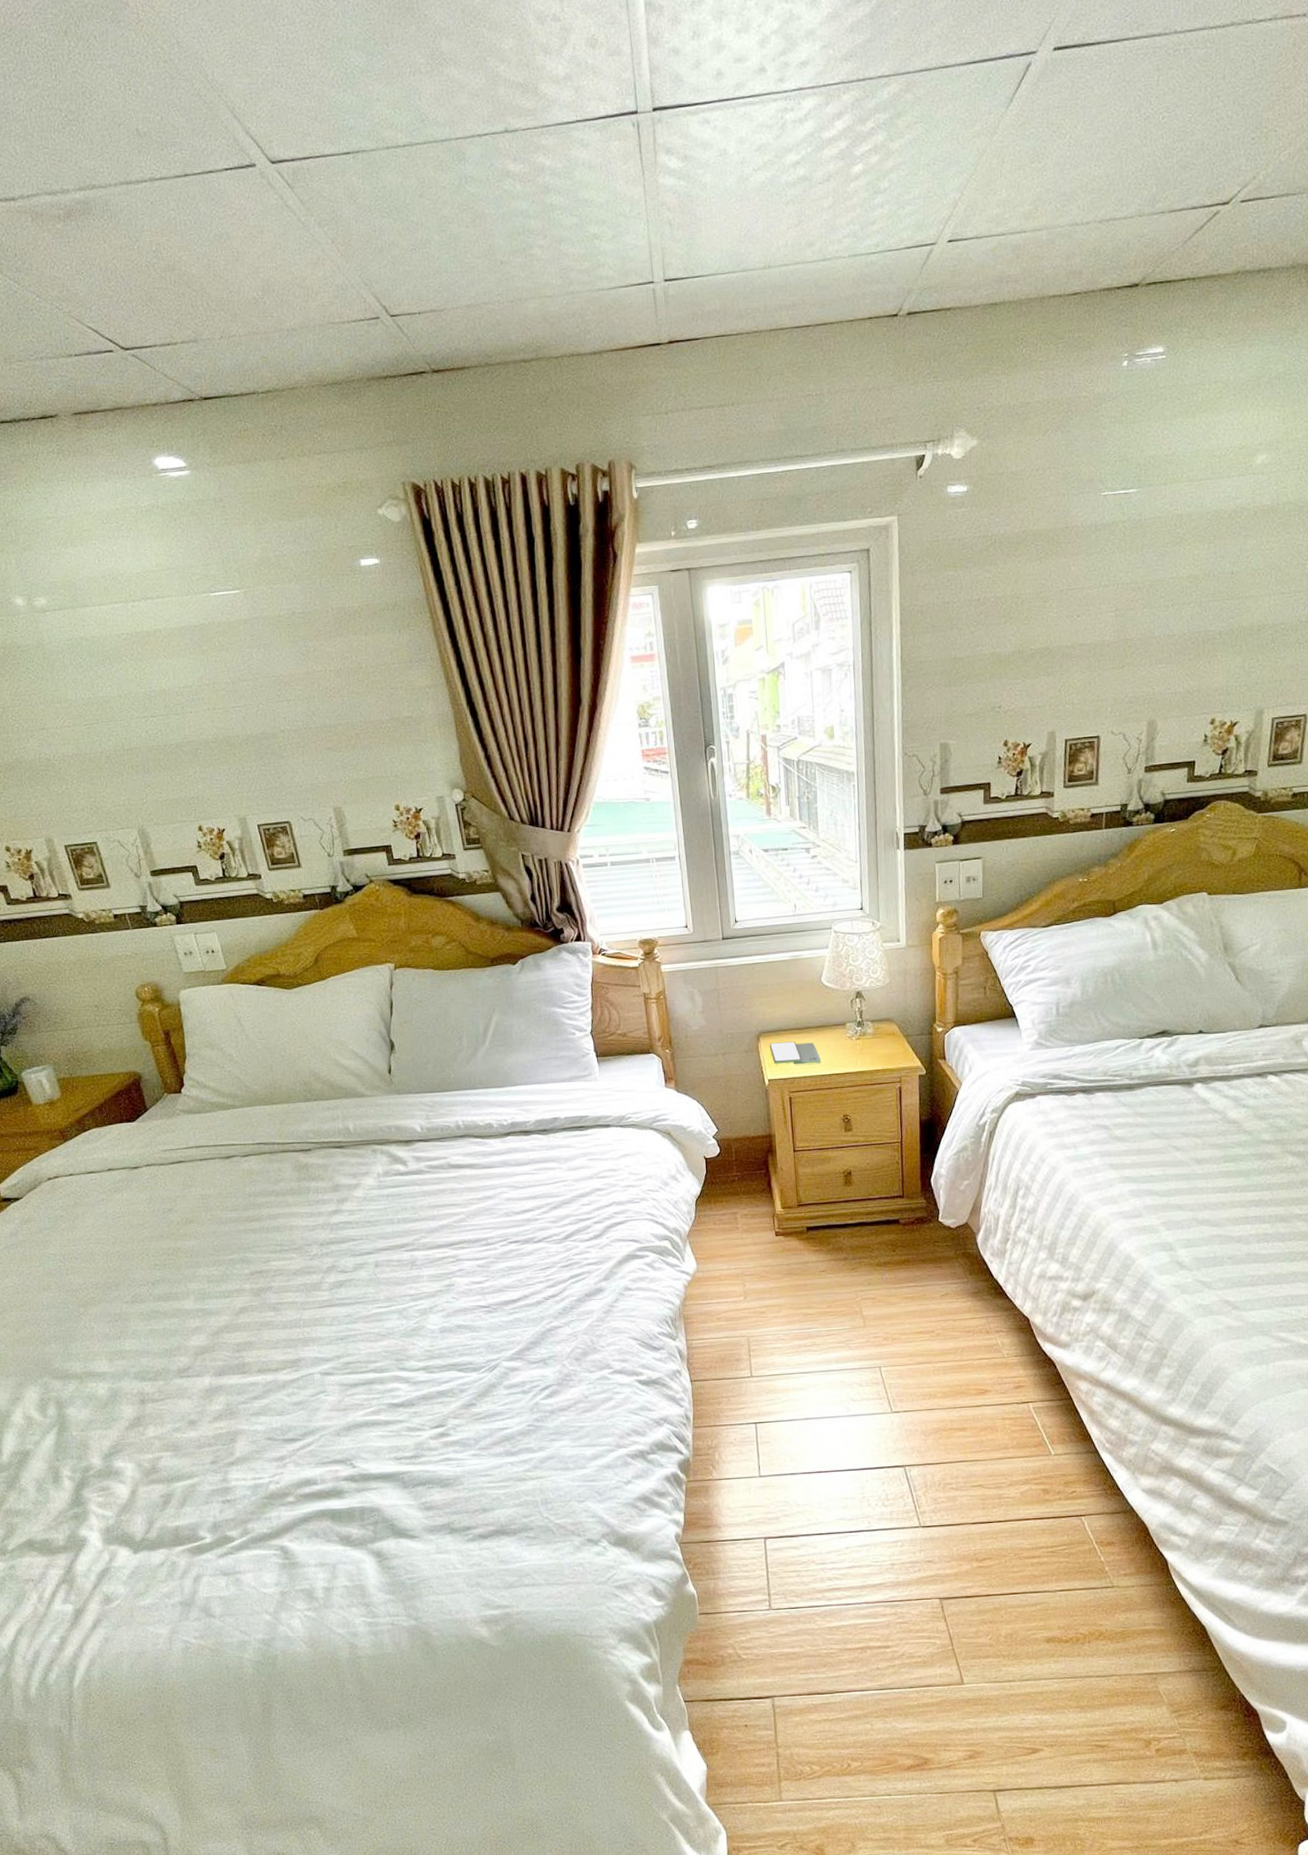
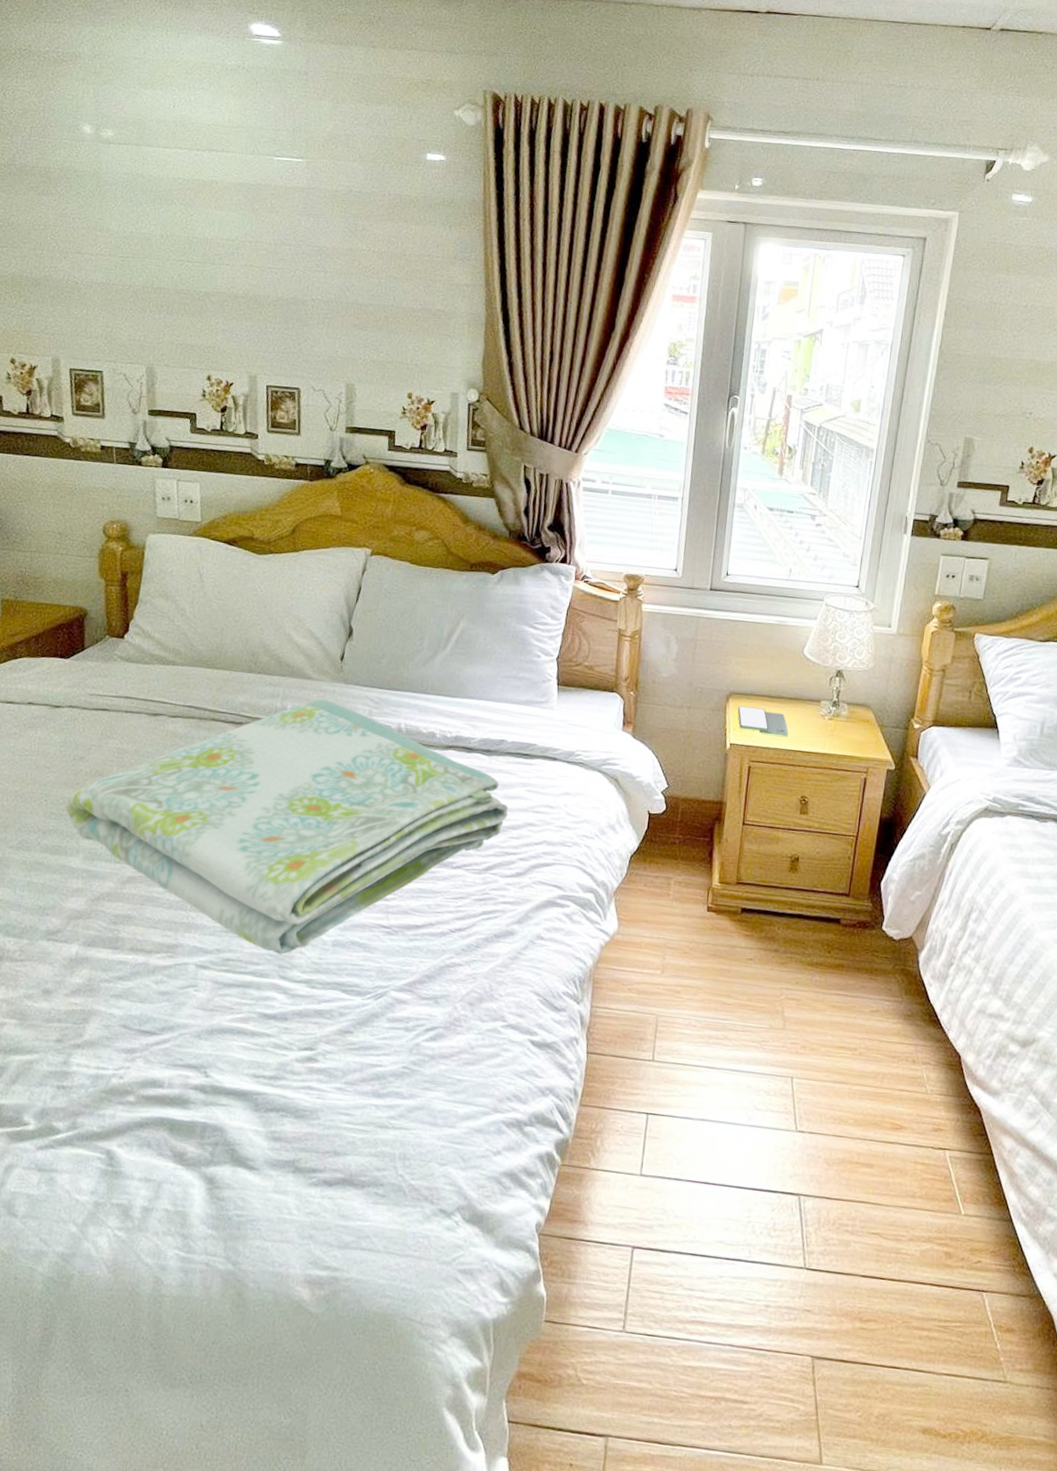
towel: none [166,1112,575,1349] -> present [65,699,508,955]

